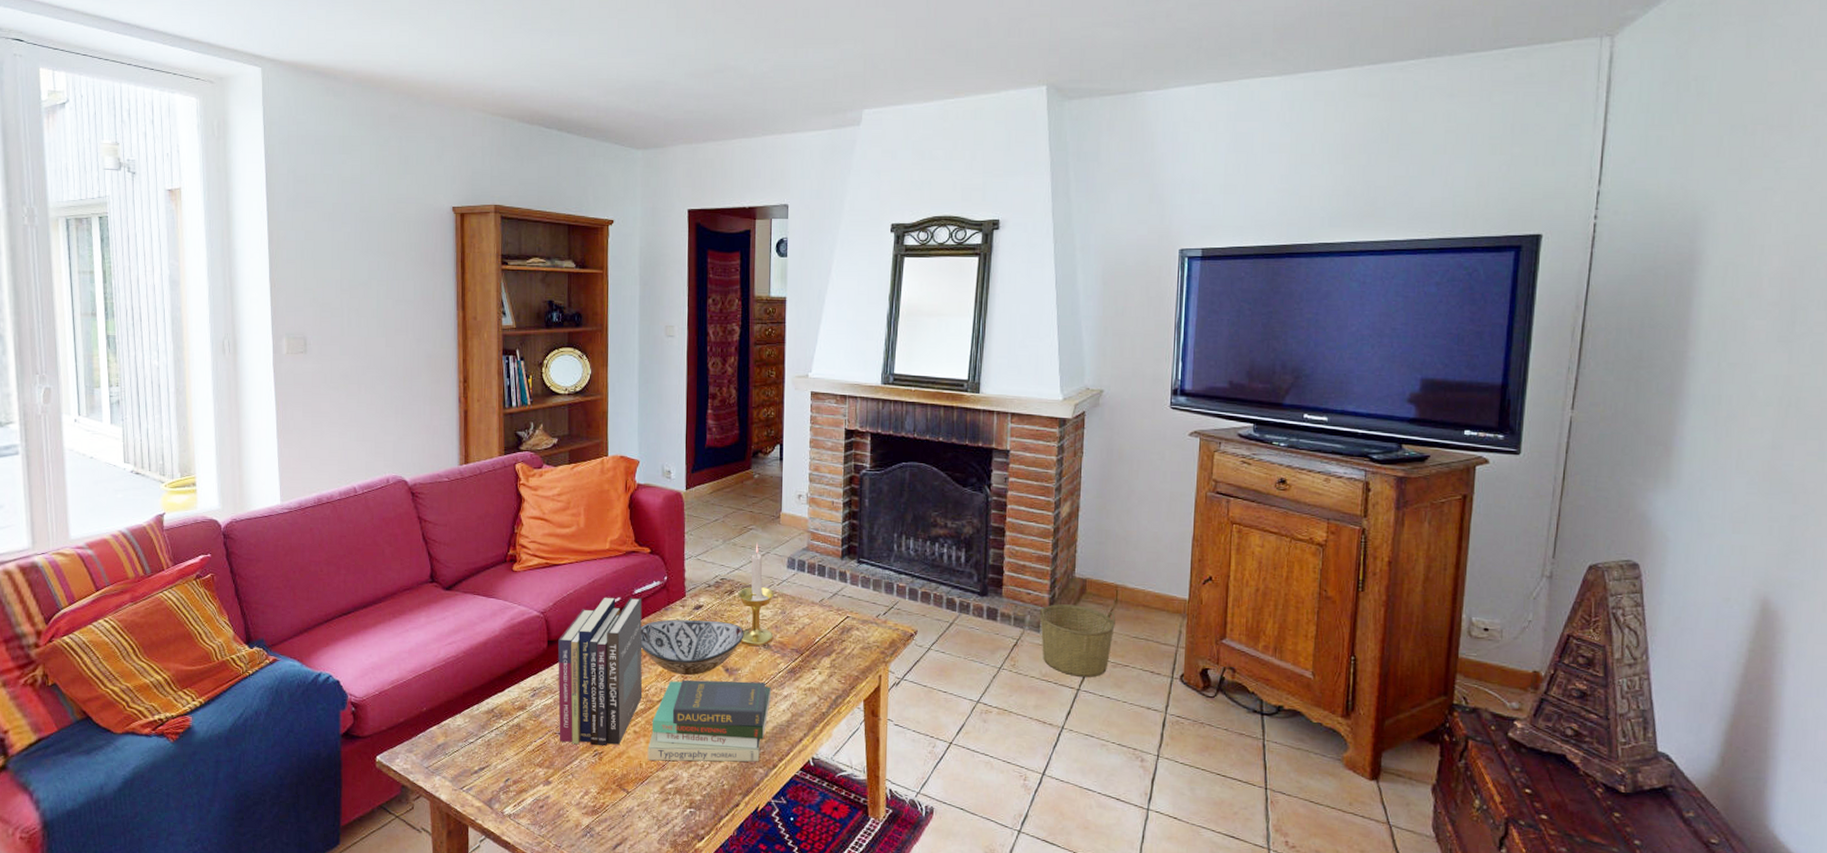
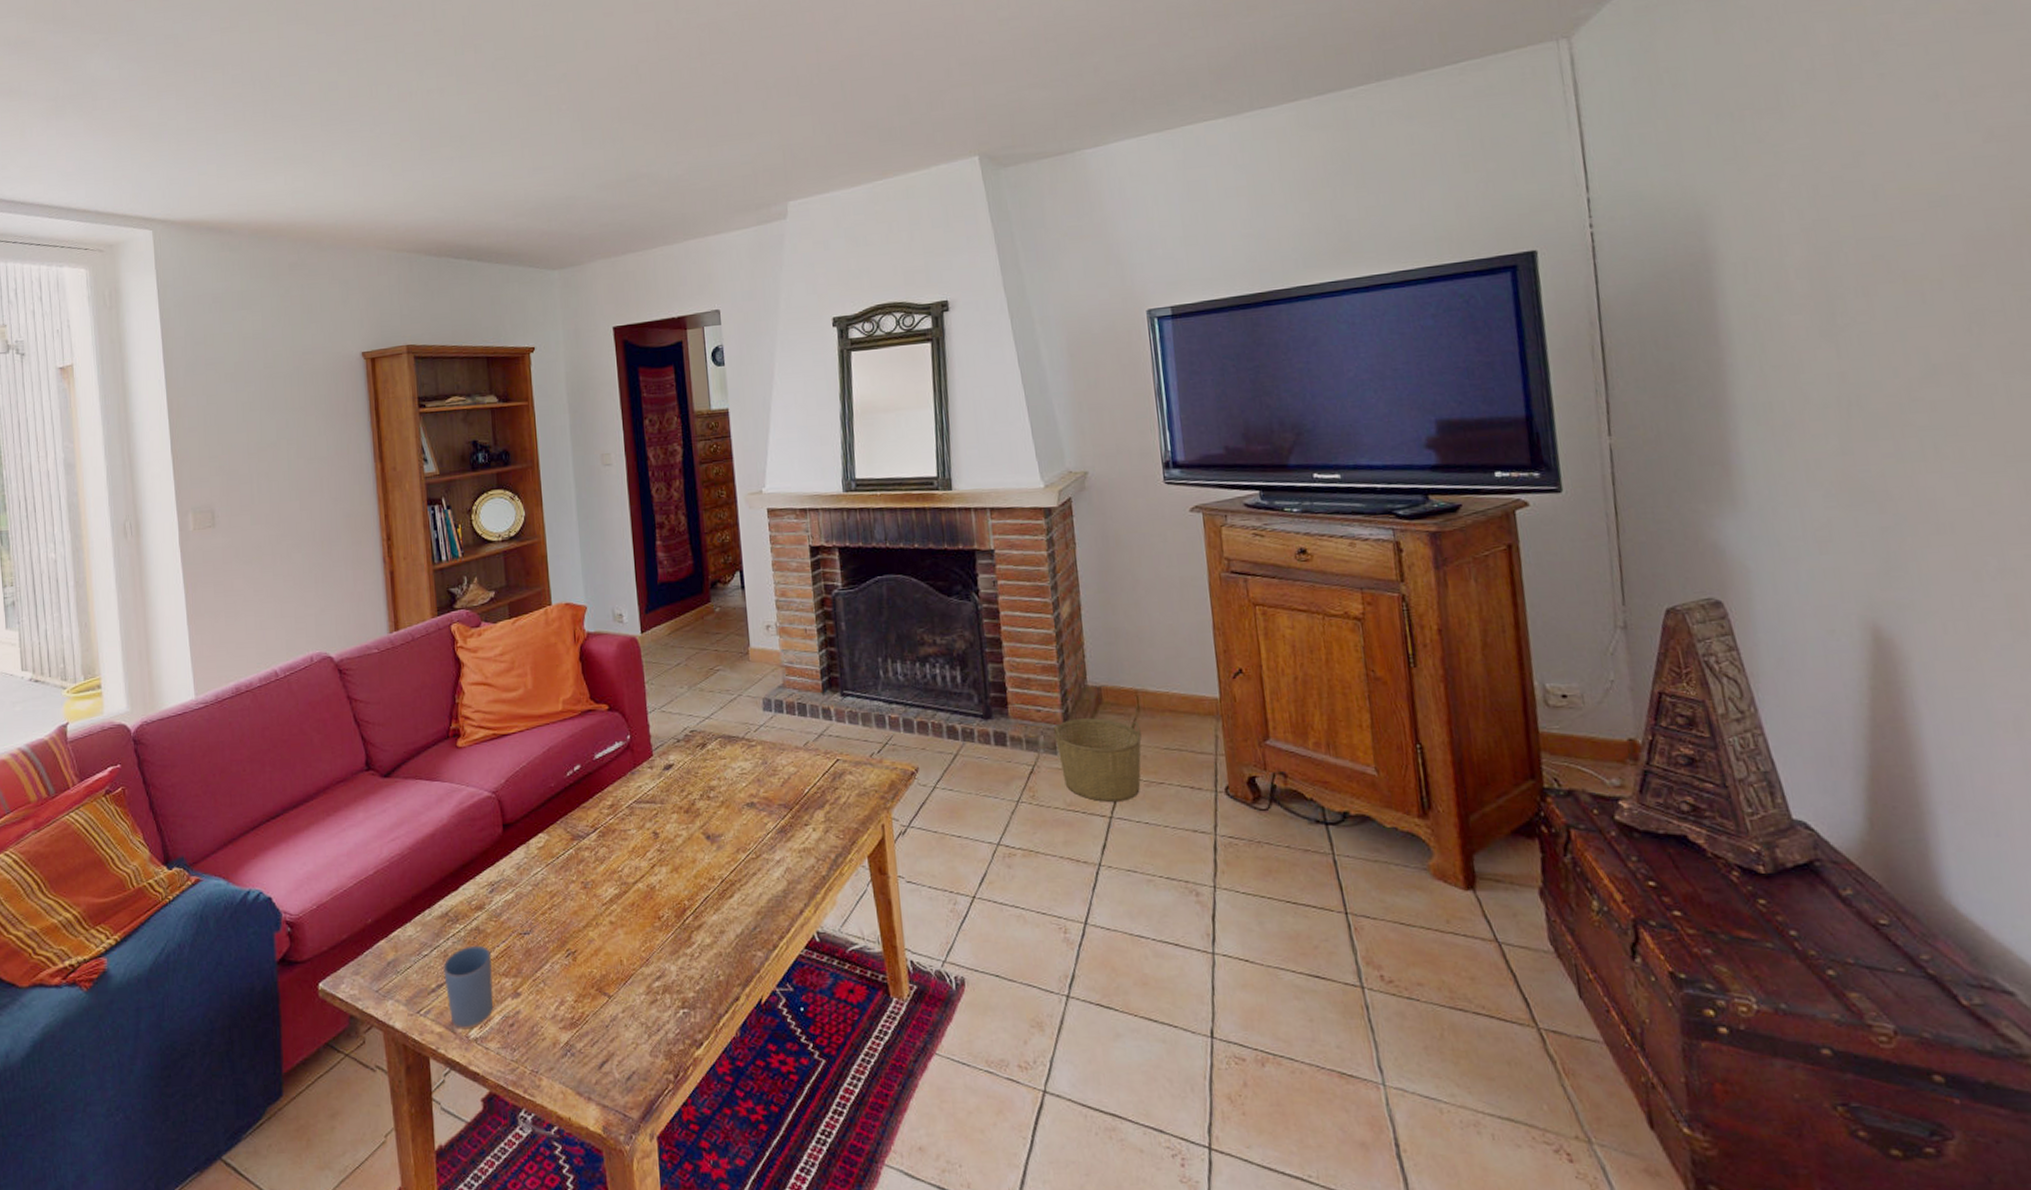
mug: none [486,738,528,806] -> present [443,945,494,1029]
books: present [558,597,643,746] -> none [514,762,616,945]
decorative bowl: present [640,619,744,676] -> none [606,780,724,849]
books: present [647,680,771,762] -> none [627,847,762,955]
candlestick: present [738,543,775,647] -> none [711,686,757,807]

